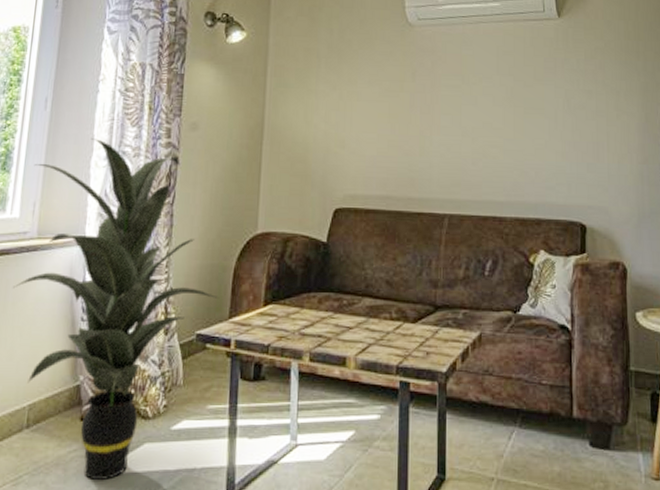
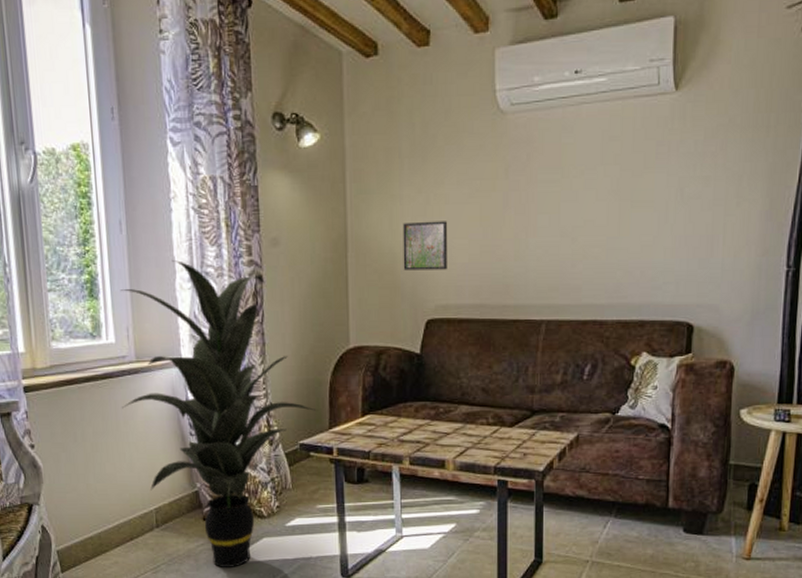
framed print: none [315,115,358,161] -> present [402,221,447,271]

